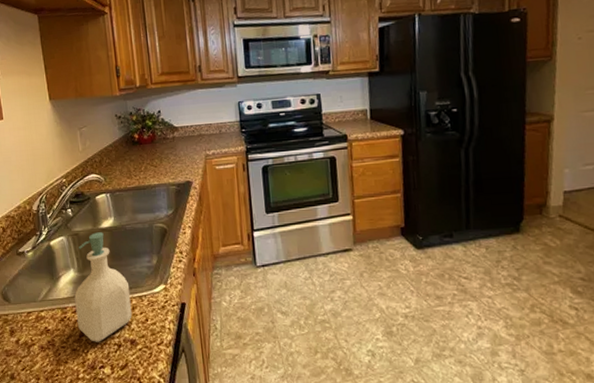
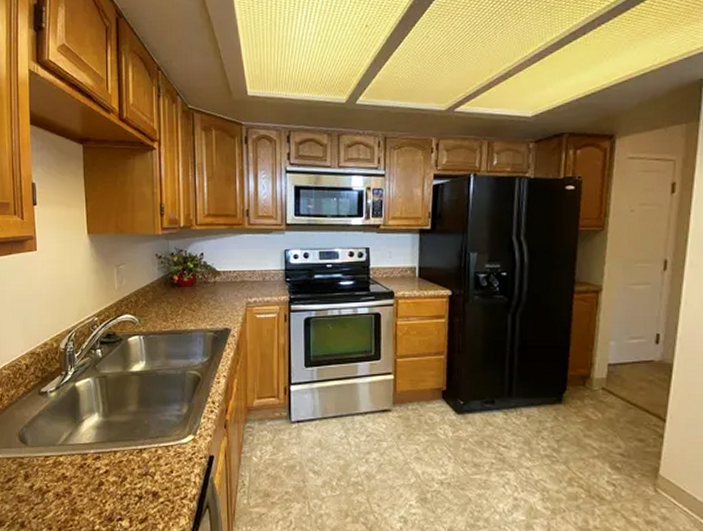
soap bottle: present [74,232,132,342] -> none [97,376,157,493]

